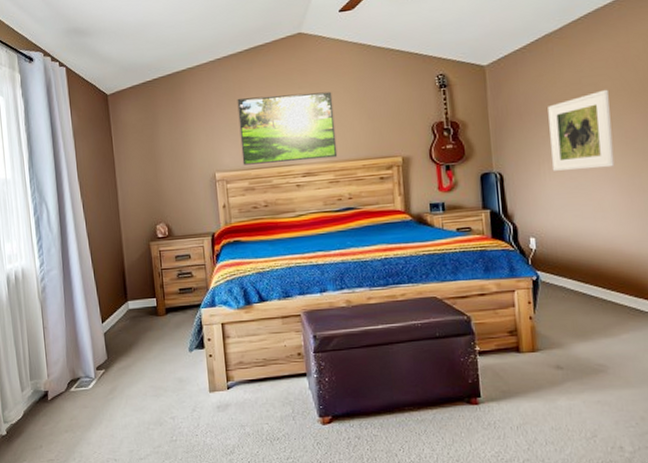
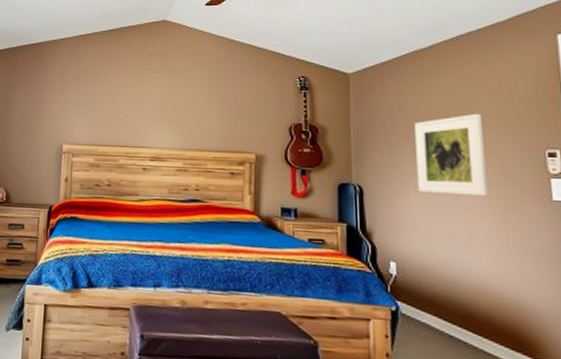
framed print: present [237,91,338,165] -> none [91,74,190,146]

